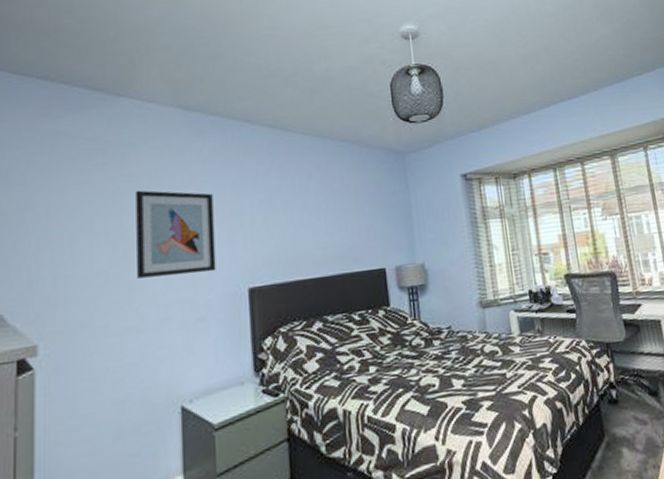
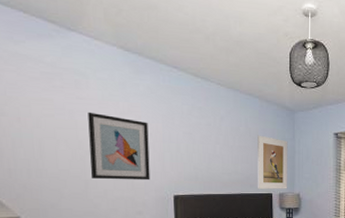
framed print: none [358,190,407,264] -> present [257,135,288,189]

